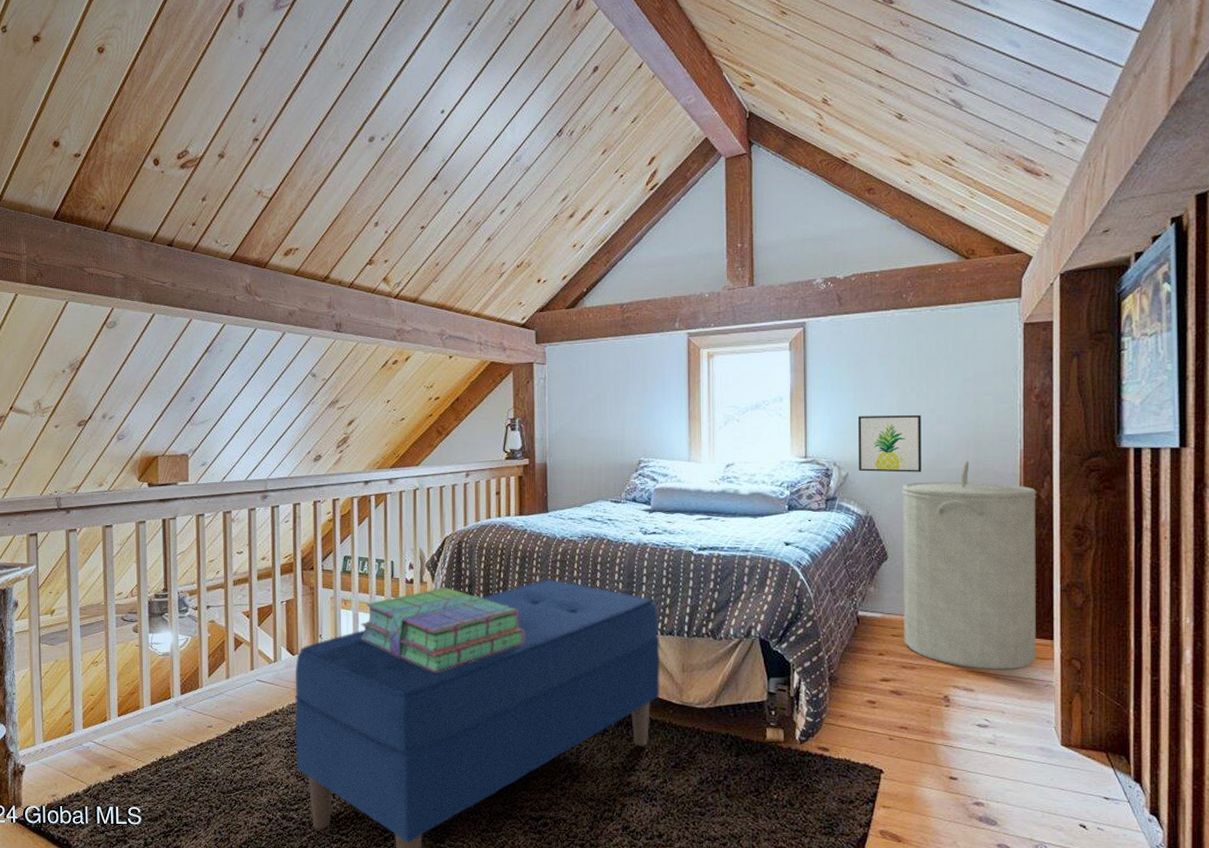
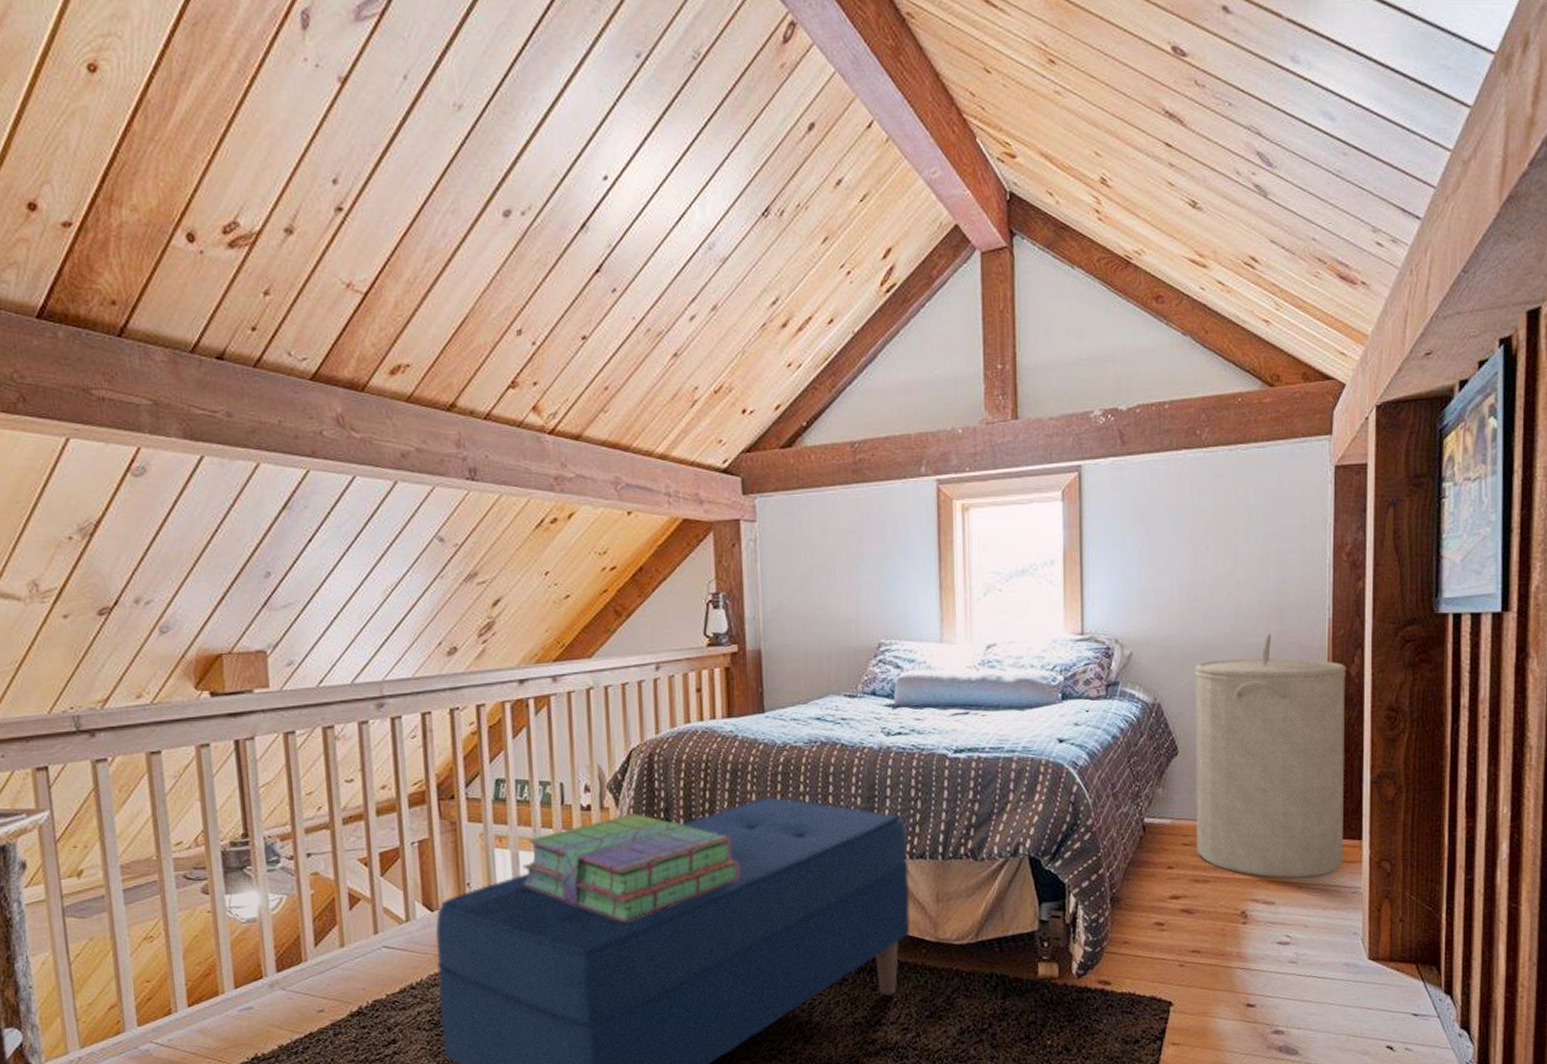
wall art: present [857,415,922,473] -> none [1143,579,1217,650]

